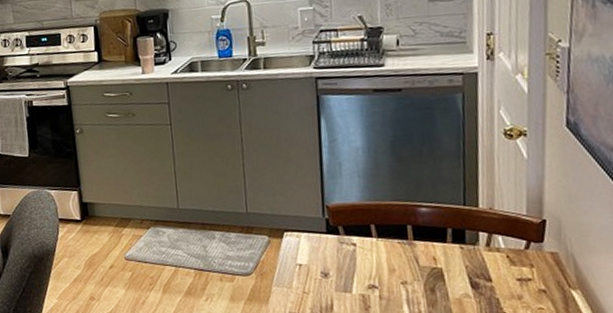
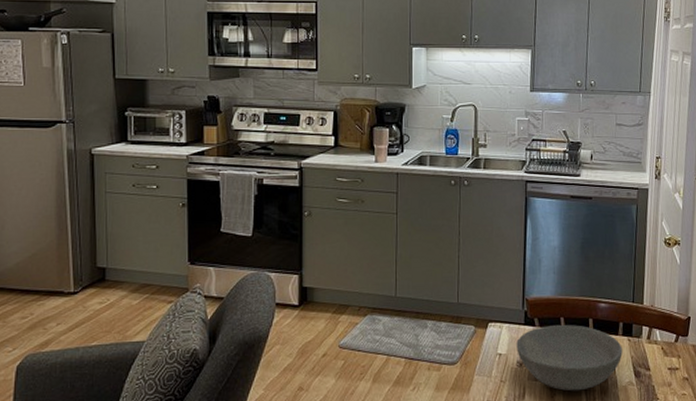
bowl: none [318,232,454,304] -> present [516,324,623,391]

